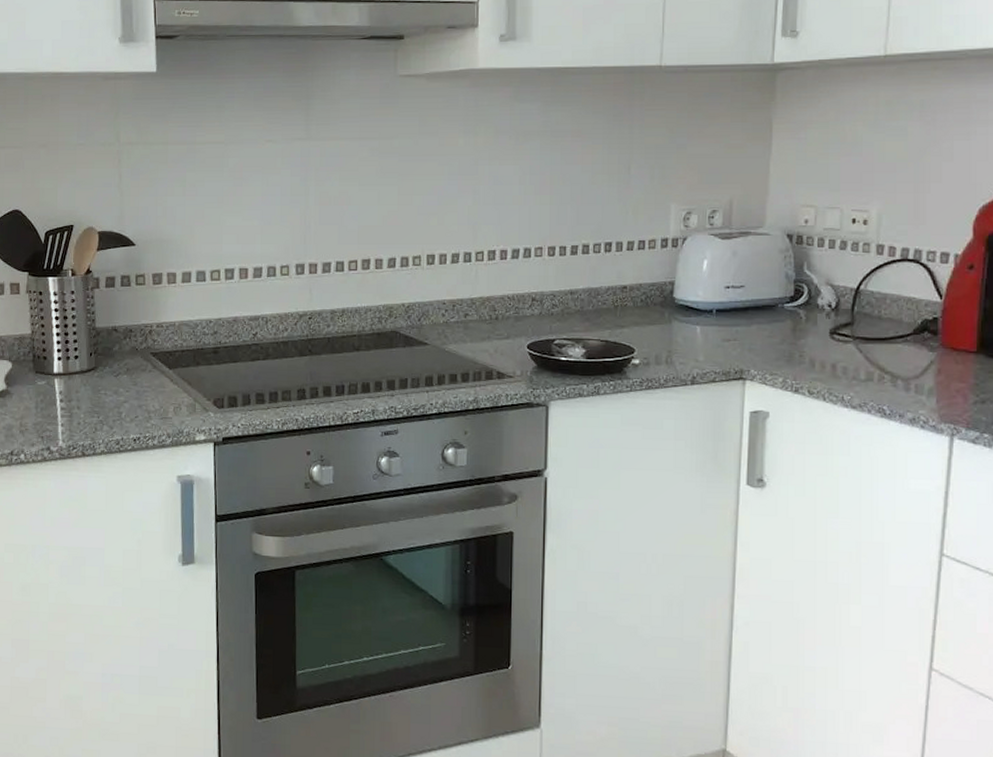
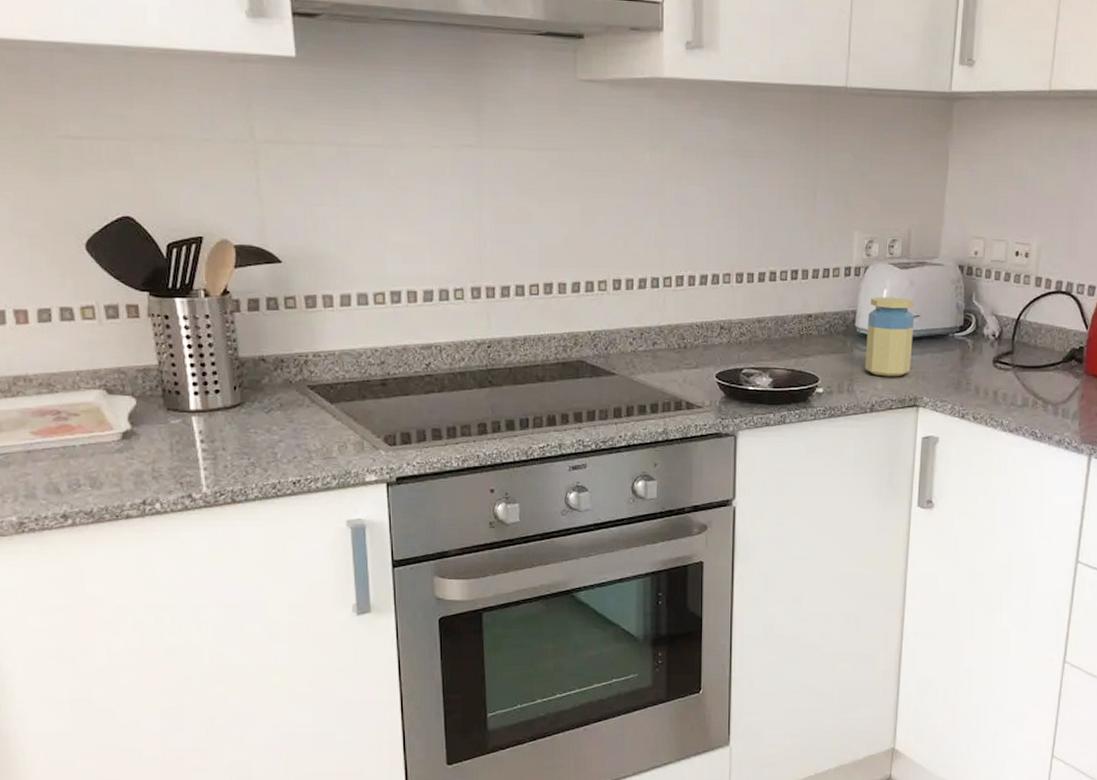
jar: none [684,267,739,349] -> present [865,297,915,377]

